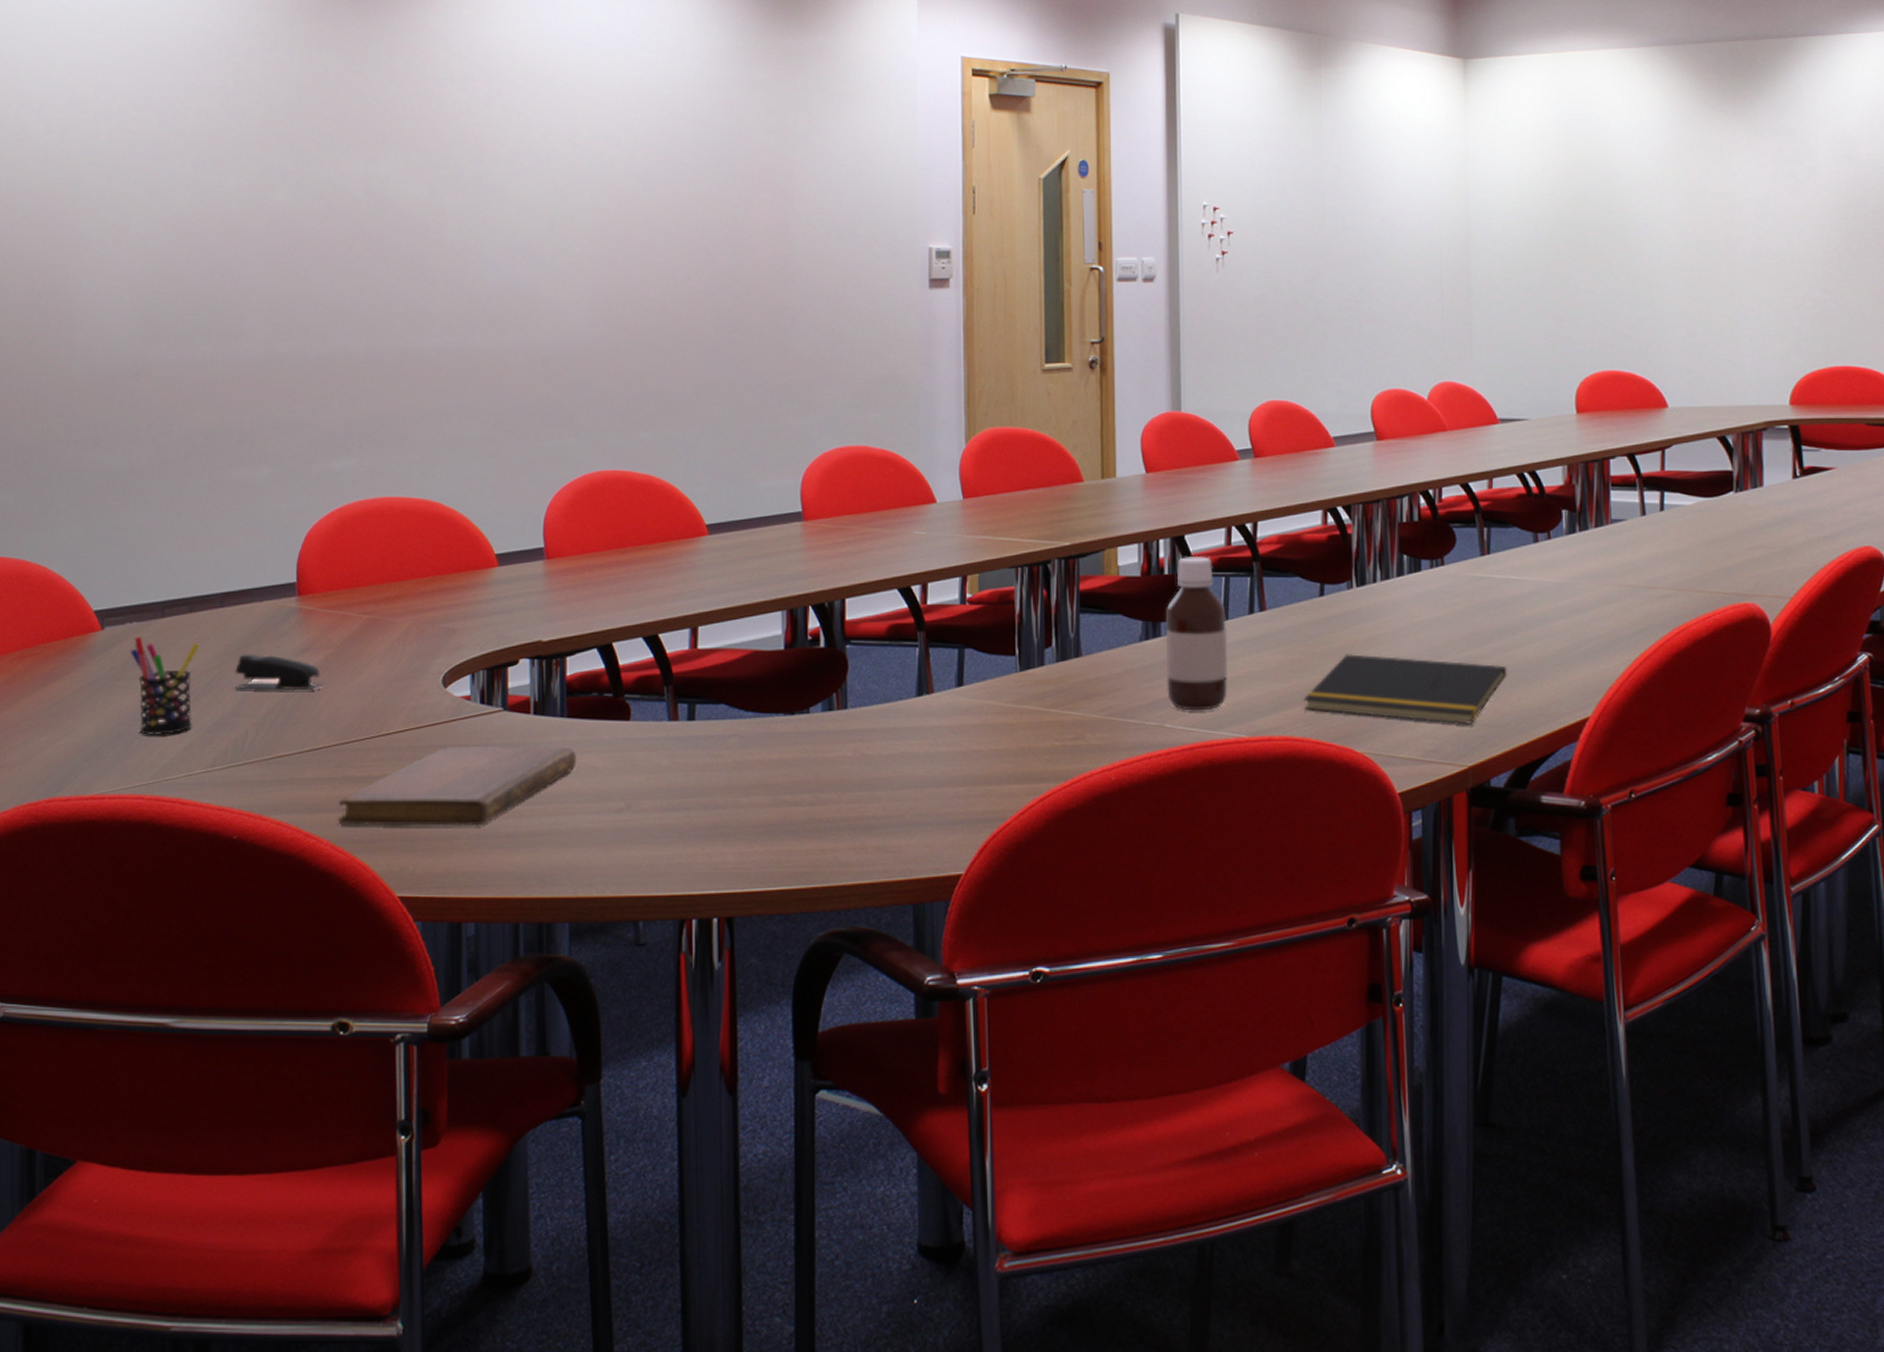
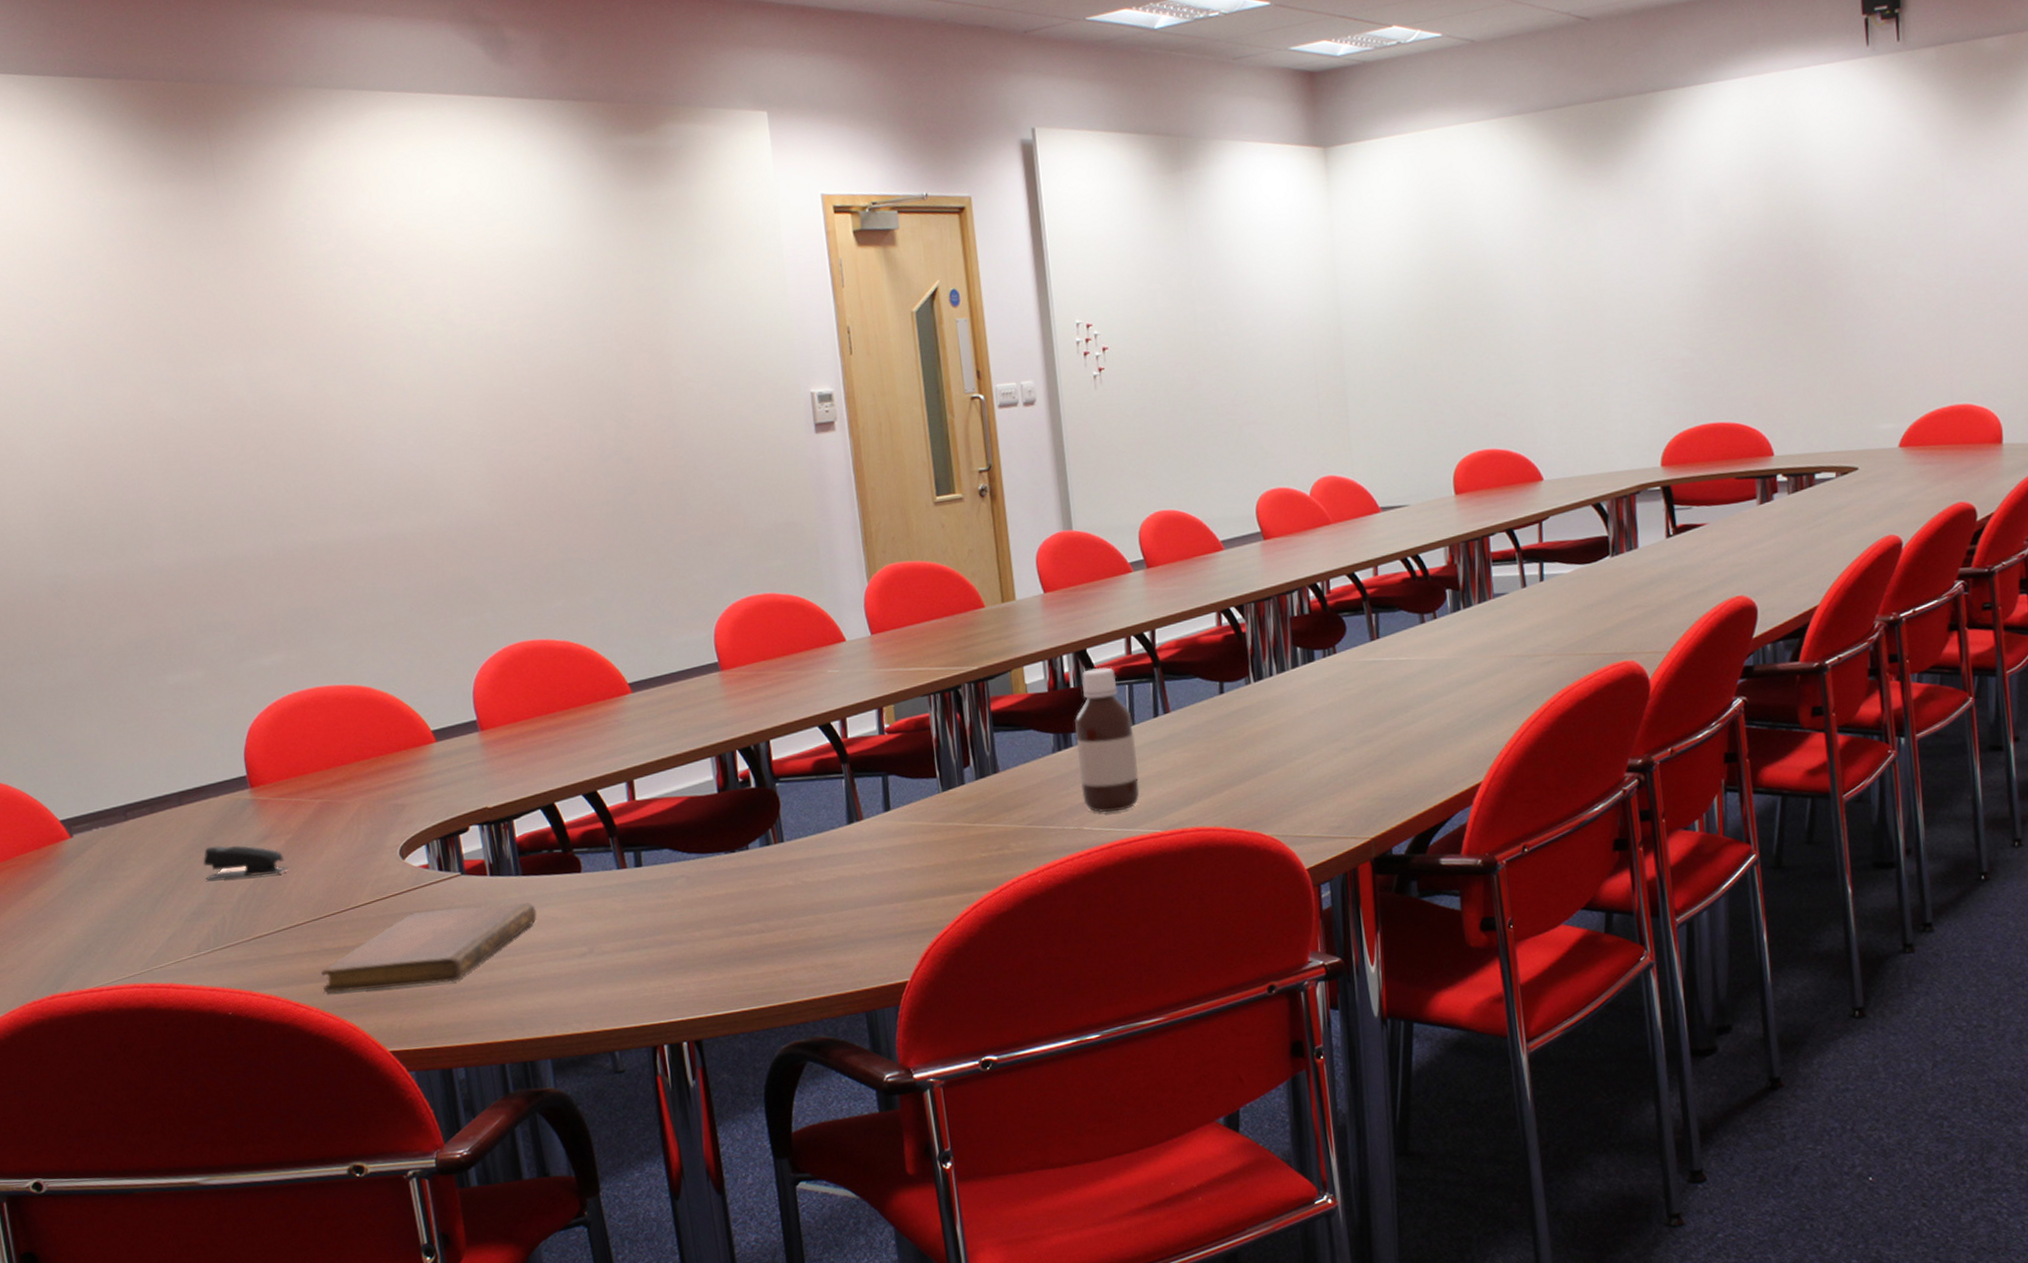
pen holder: present [131,636,200,735] -> none [102,839,172,930]
notepad: present [1303,654,1507,724] -> none [1211,741,1403,802]

